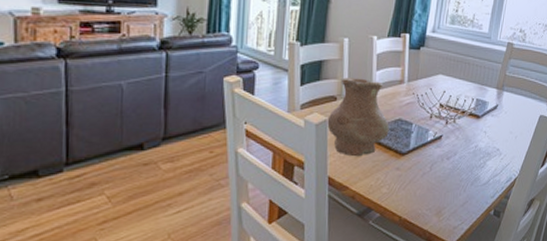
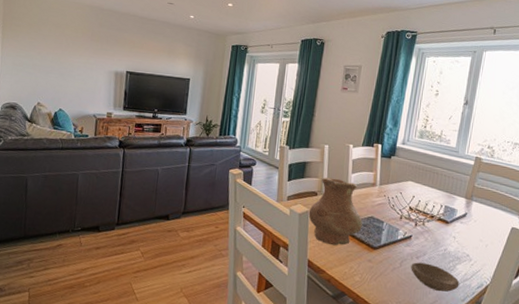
bowl: none [441,163,489,191] -> present [411,262,459,292]

